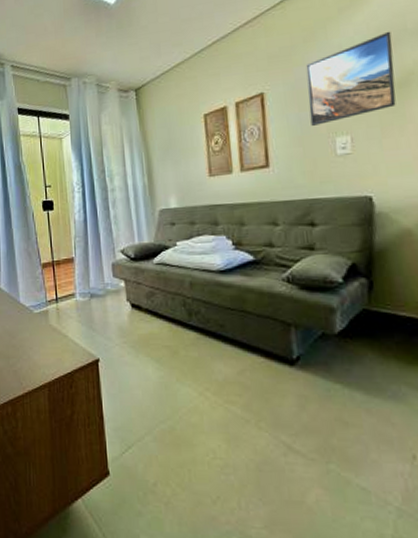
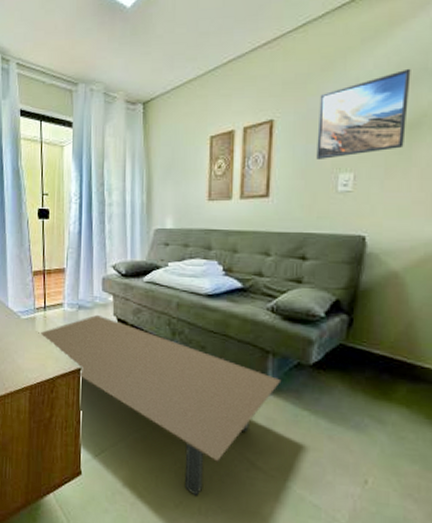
coffee table: none [52,301,308,489] -> present [38,314,282,496]

